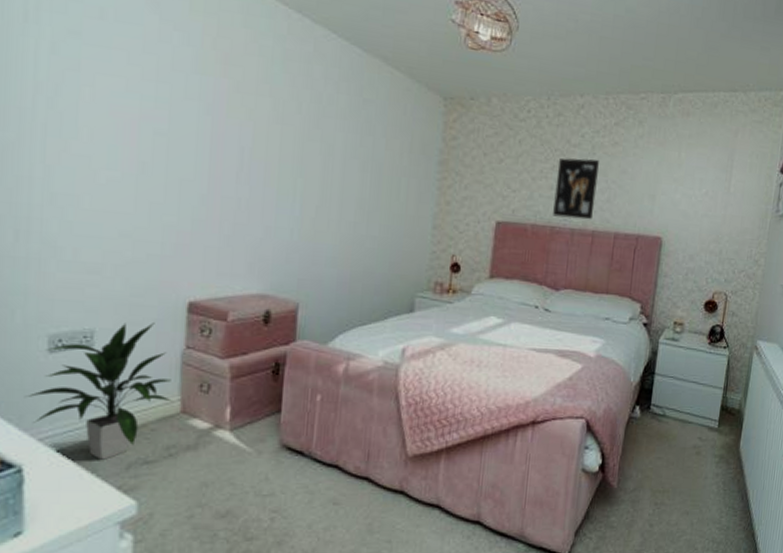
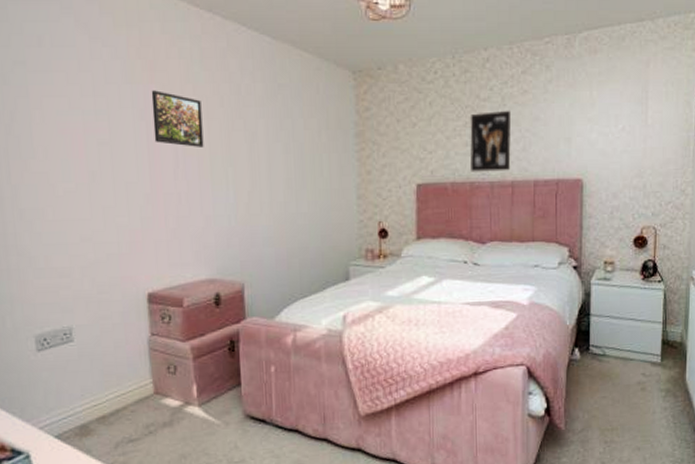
indoor plant: present [25,323,172,460] -> none [24,315,145,442]
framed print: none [219,85,277,153] -> present [151,90,204,147]

